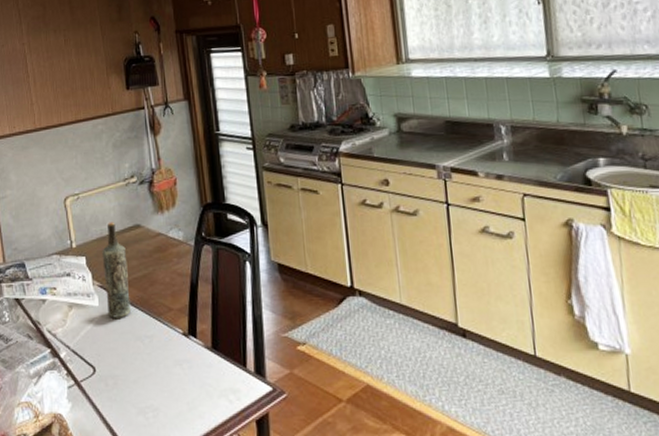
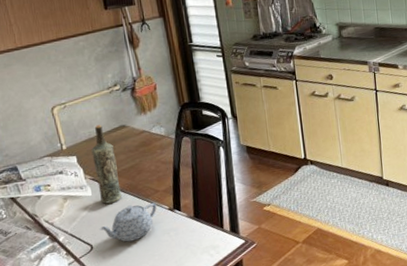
teapot: none [104,323,169,369] -> present [99,203,157,242]

